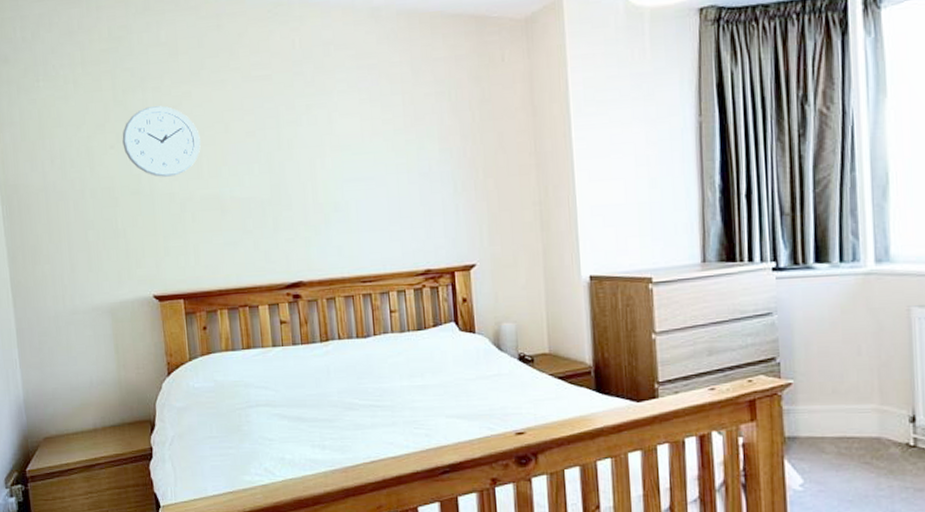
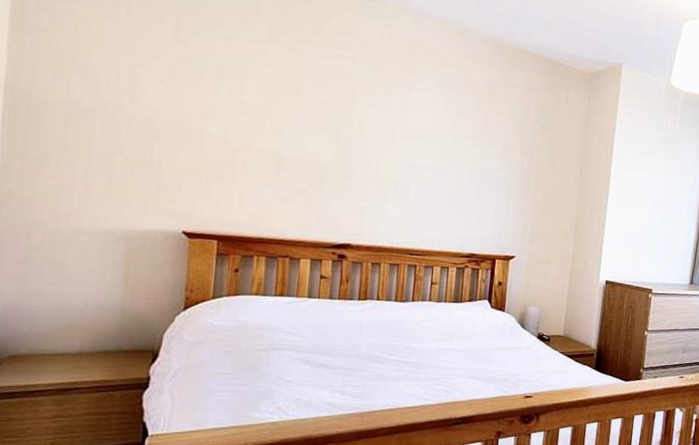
wall clock: present [122,106,201,177] -> none [176,53,267,124]

